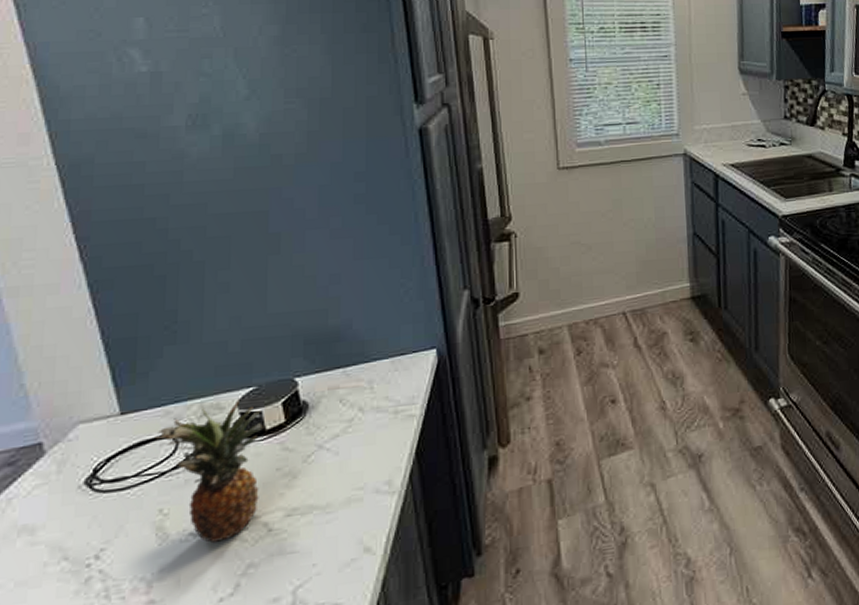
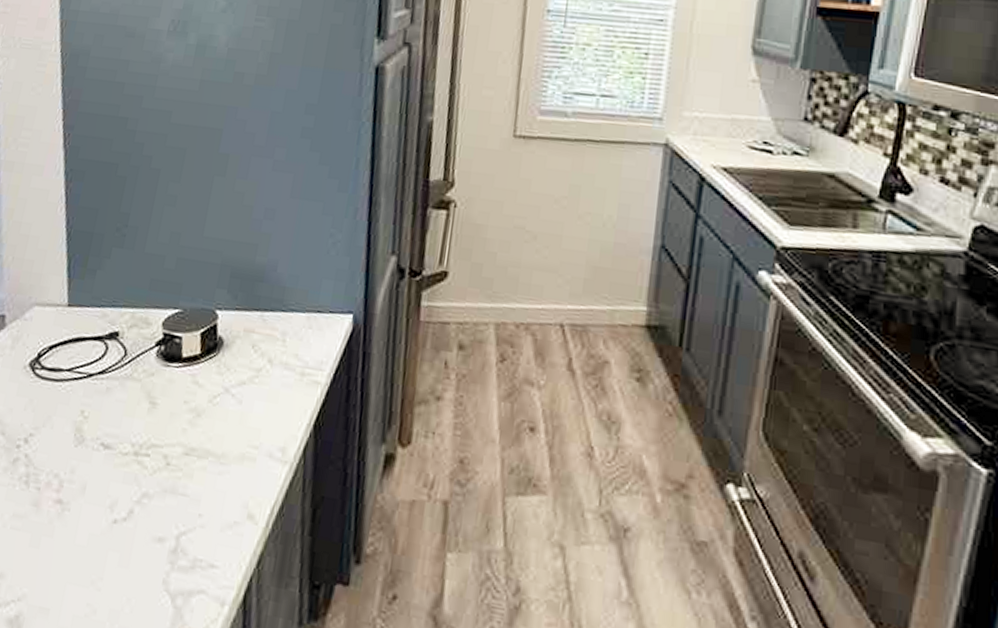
fruit: present [156,398,264,543] -> none [91,317,182,461]

